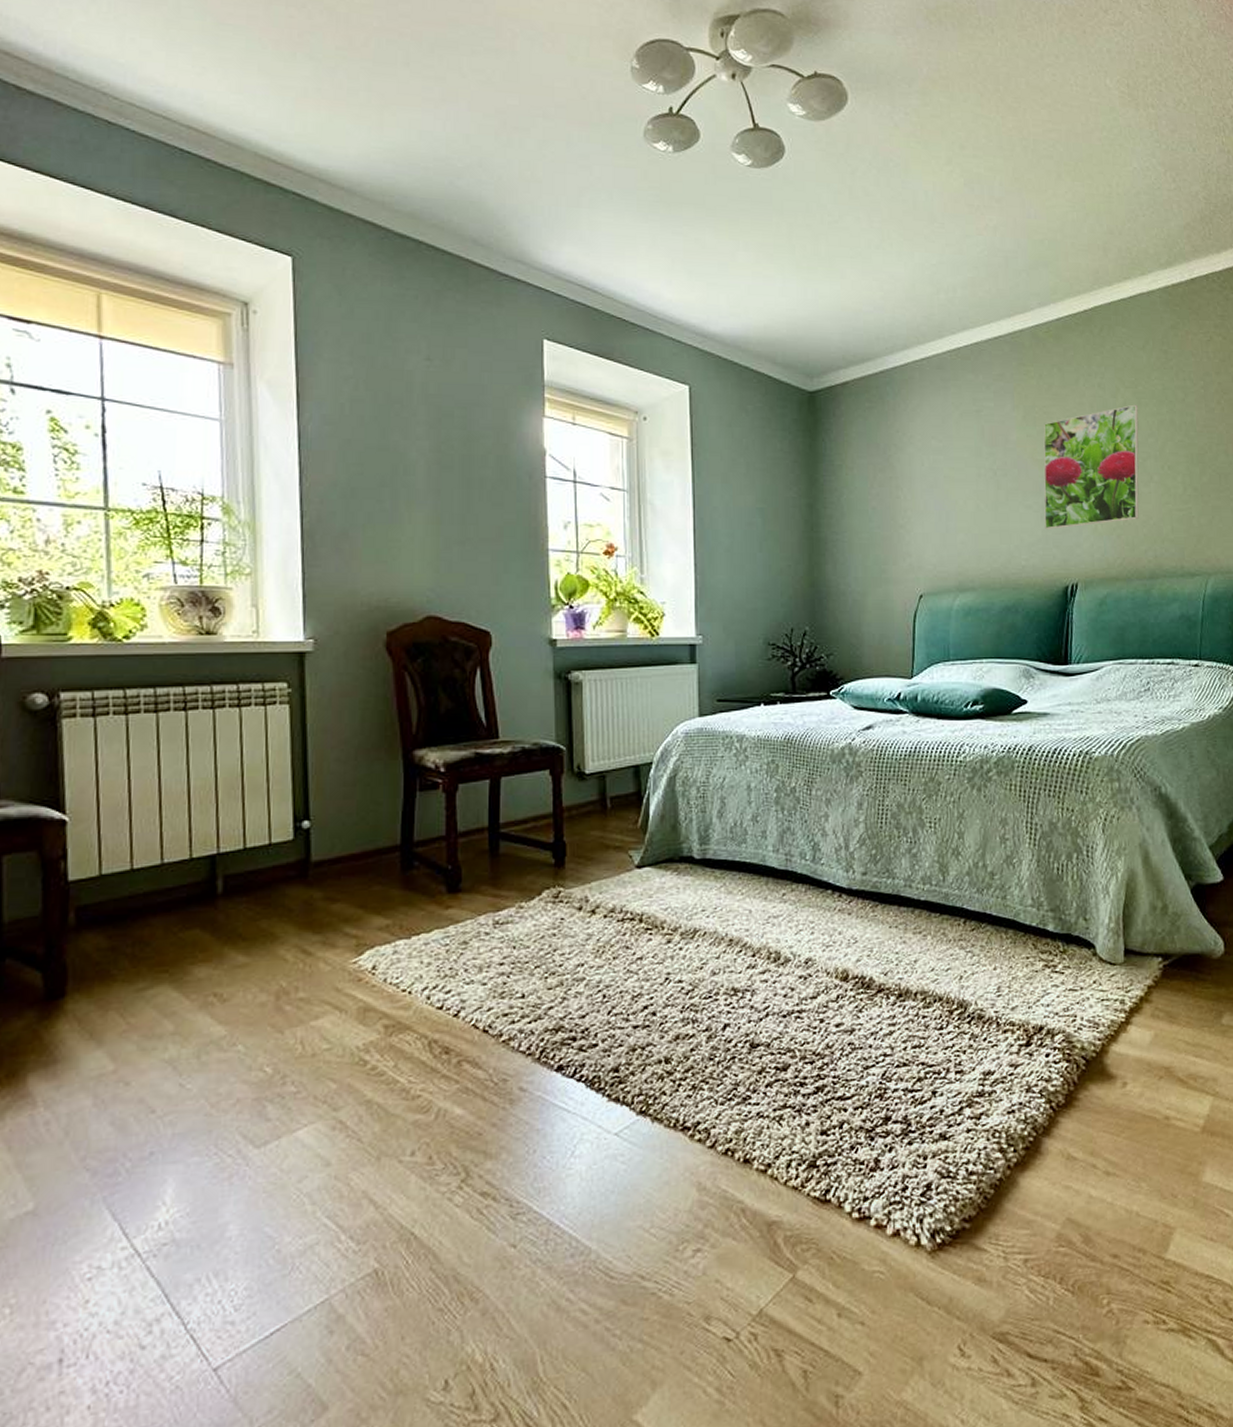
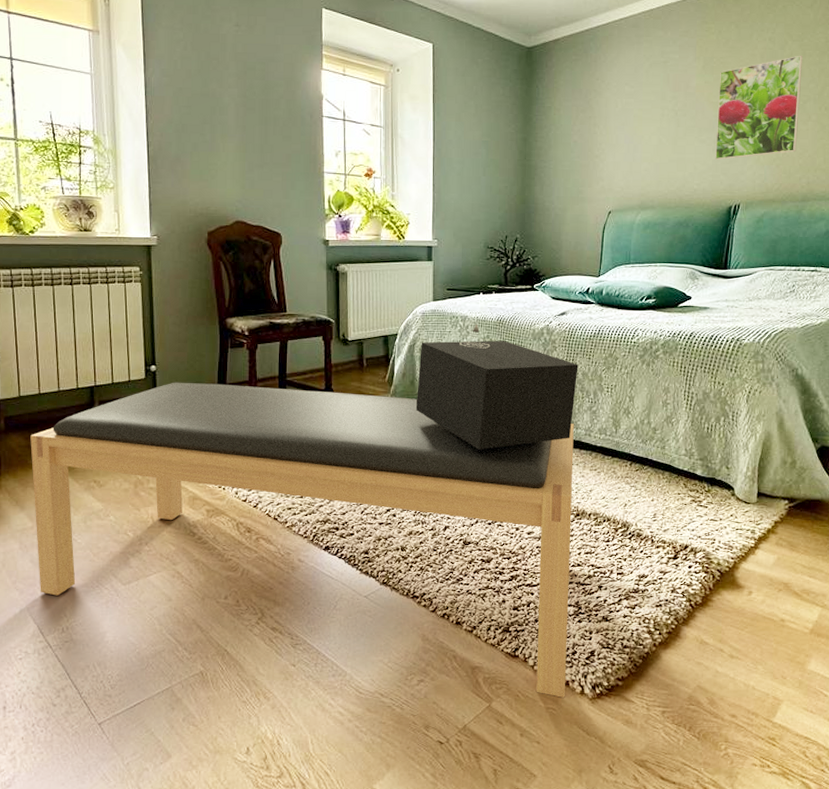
bench: none [115,842,896,1255] -> present [30,382,574,698]
decorative box: none [679,745,892,915] -> present [415,324,578,450]

